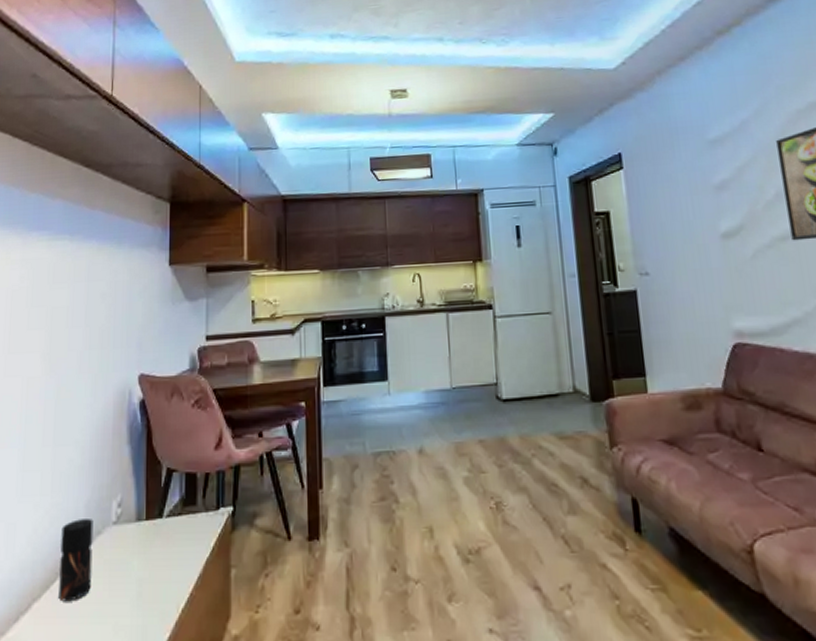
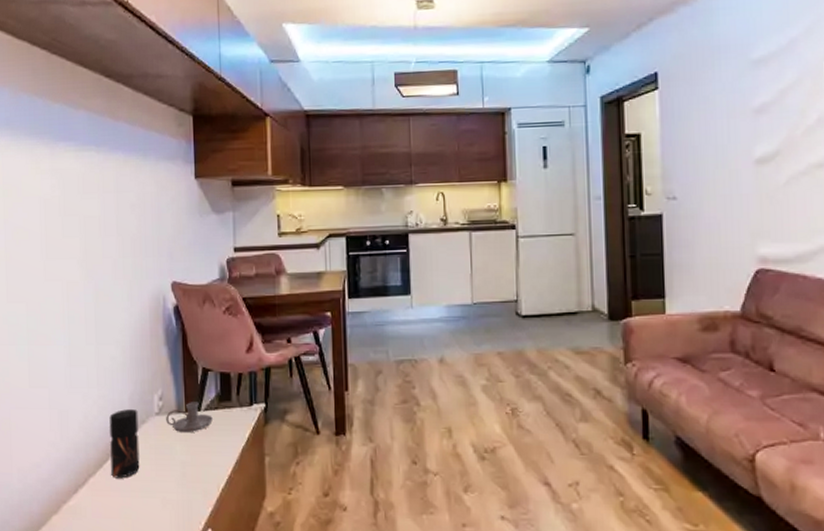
candle holder: none [124,507,175,545] -> present [166,402,213,433]

